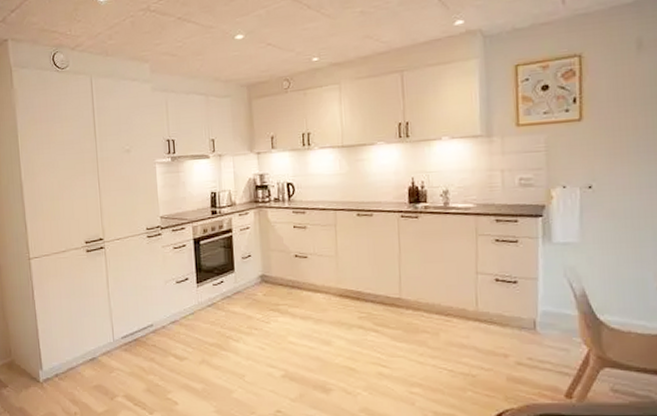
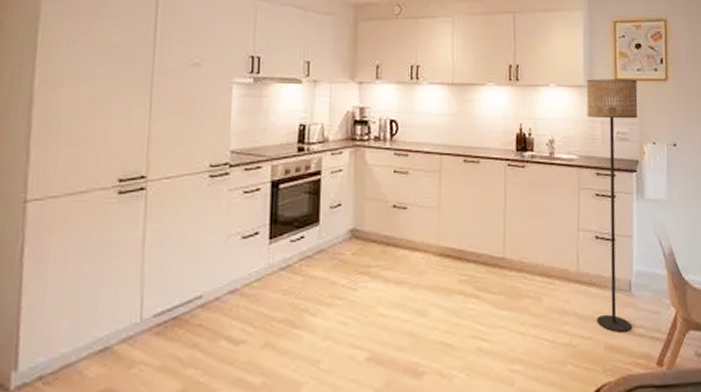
floor lamp: none [483,123,545,366] -> present [586,79,638,332]

